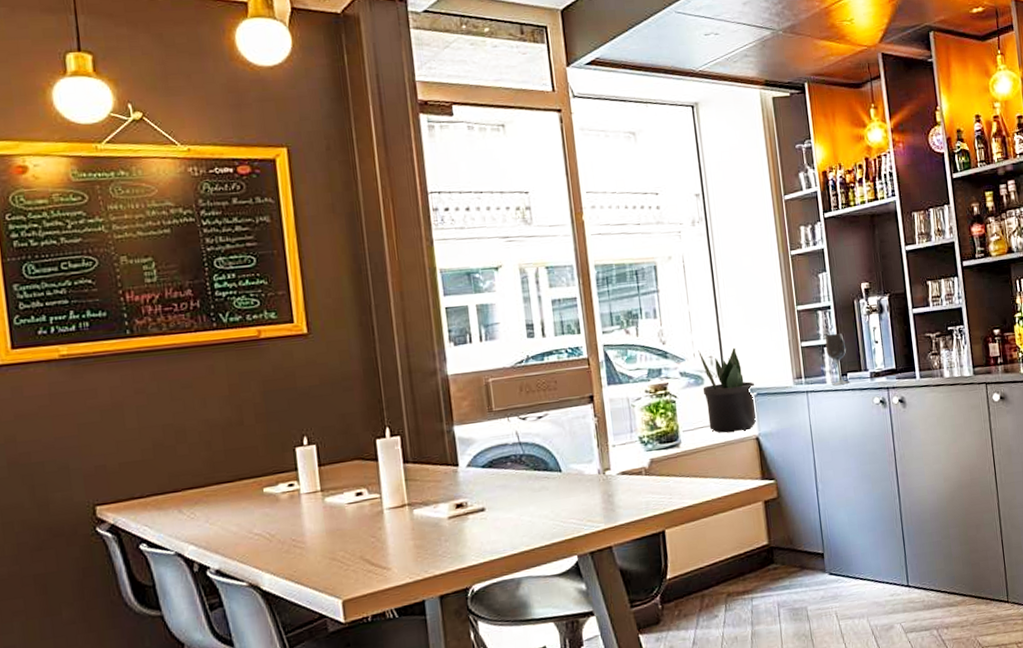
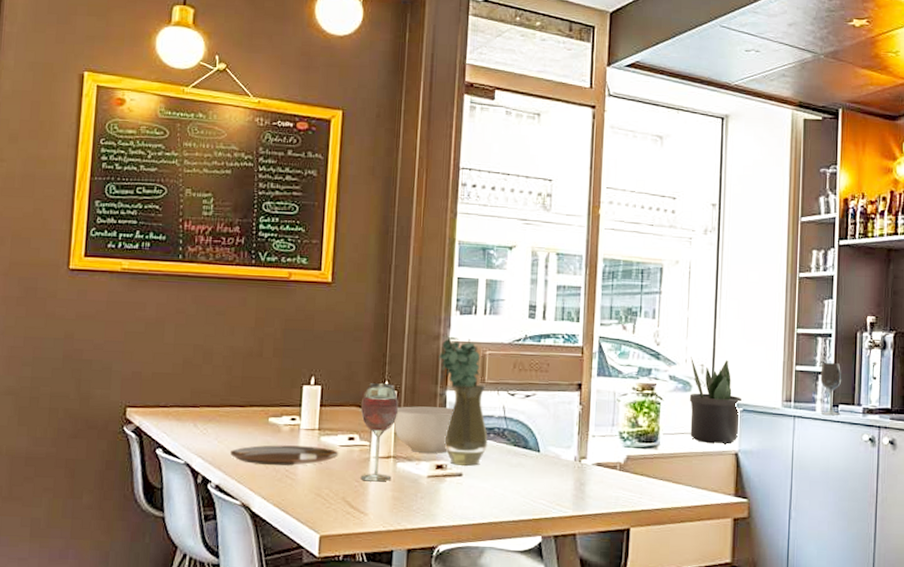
plate: none [225,508,349,541] -> present [229,445,339,466]
wineglass: none [363,429,410,535] -> present [360,383,399,482]
bowl: none [402,443,465,496] -> present [393,406,453,453]
vase: none [439,367,506,501] -> present [439,333,488,466]

